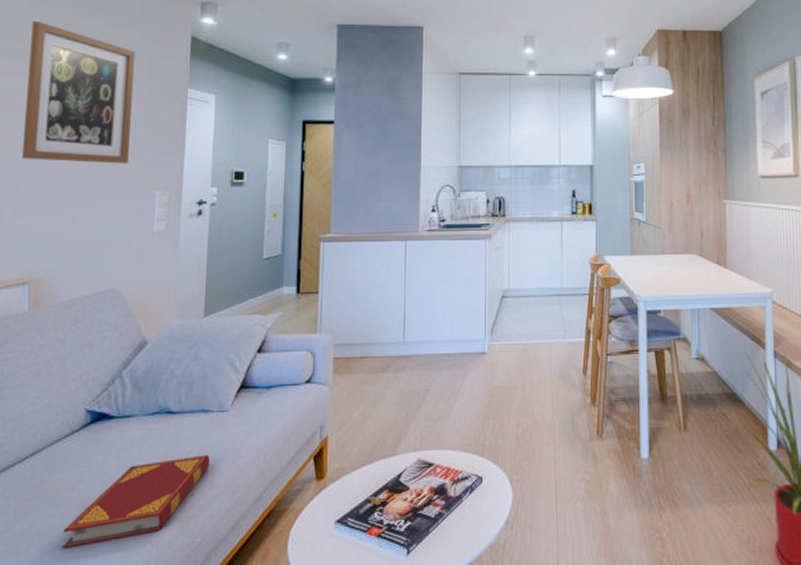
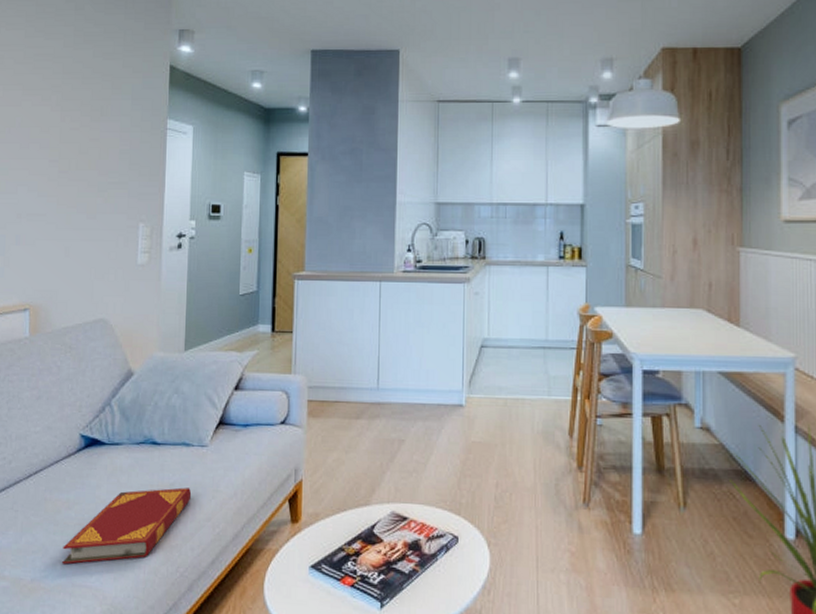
wall art: present [21,20,136,164] -> none [20,52,119,195]

